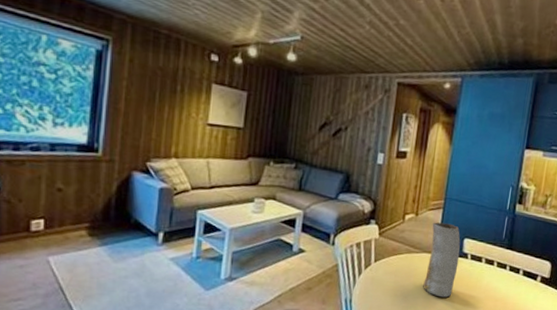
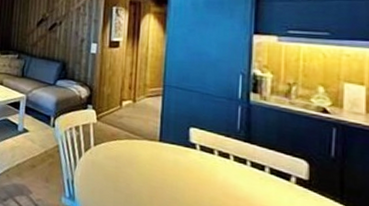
vase: present [423,222,461,298] -> none [147,109,186,190]

